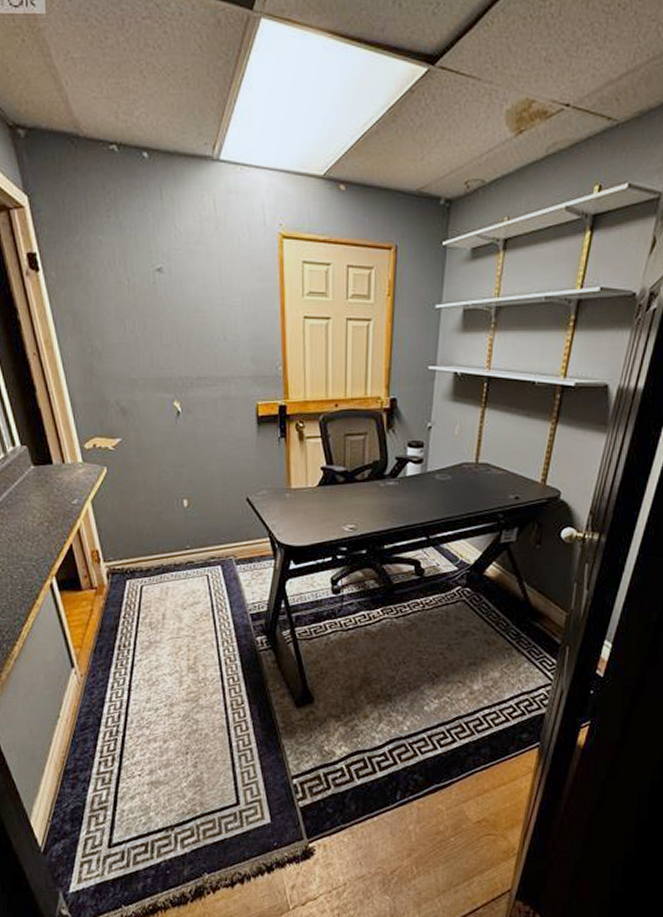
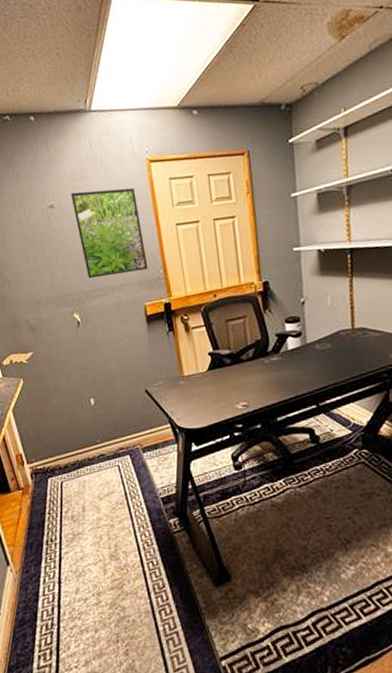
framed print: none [184,258,266,364] -> present [70,187,148,279]

